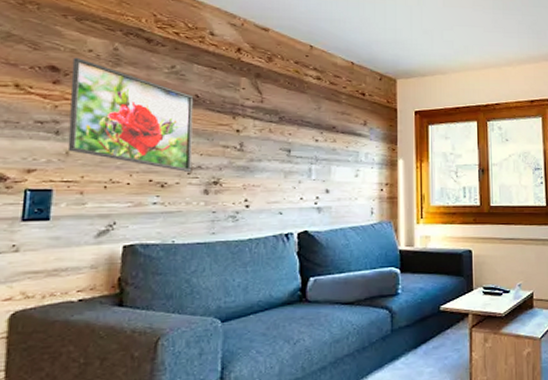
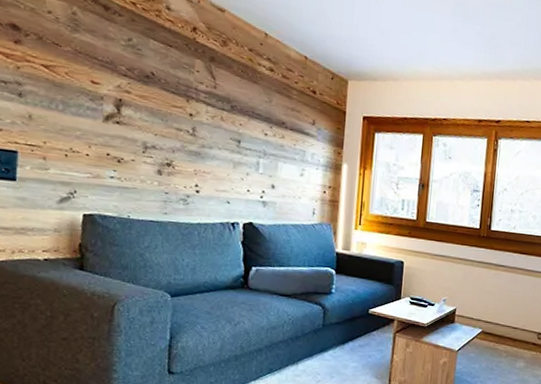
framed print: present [67,57,194,173] -> none [30,17,150,152]

